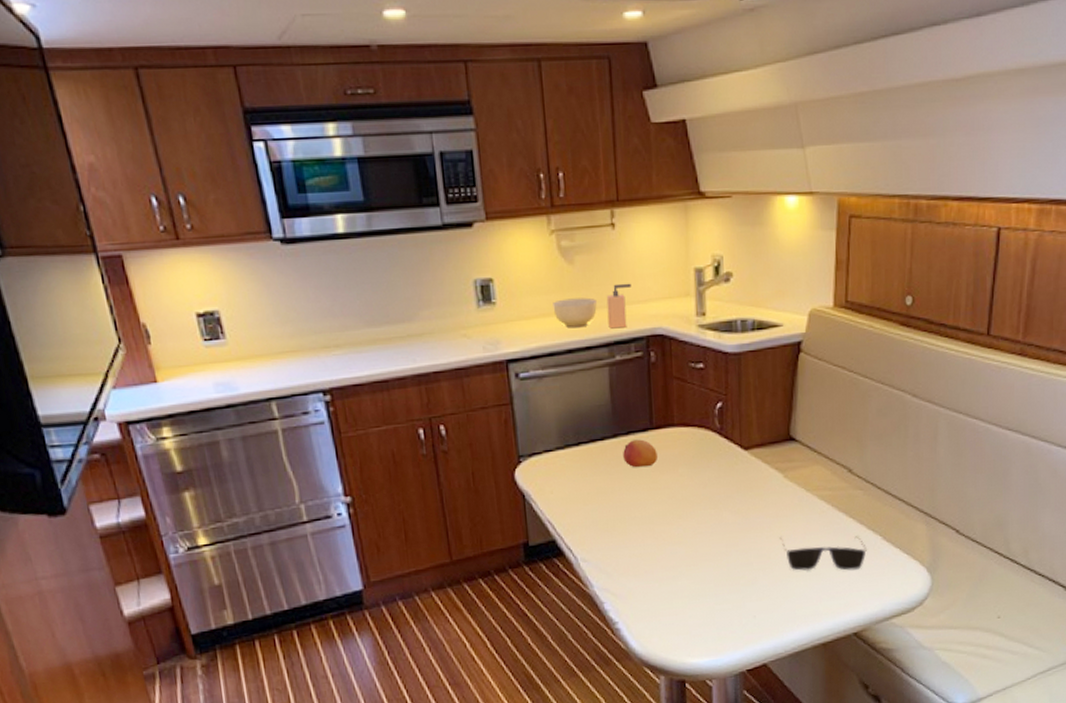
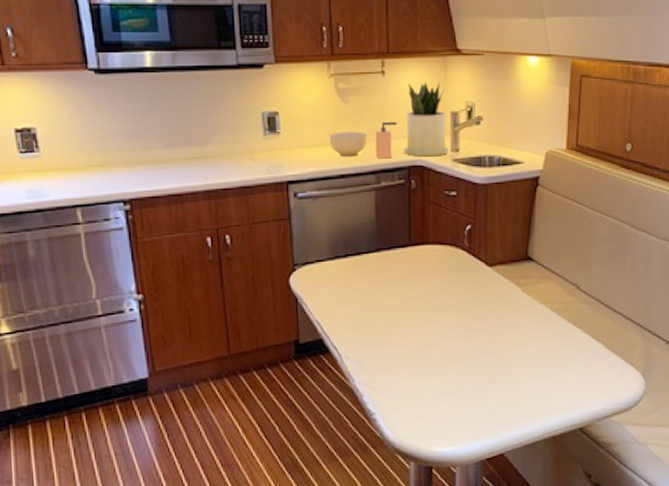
fruit: present [623,439,657,468] -> none [385,254,414,279]
planter: none [639,233,694,324] -> present [403,81,449,157]
sunglasses: present [779,536,868,571] -> none [517,343,592,374]

